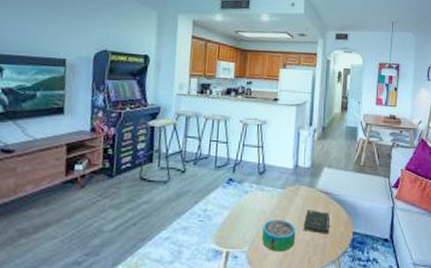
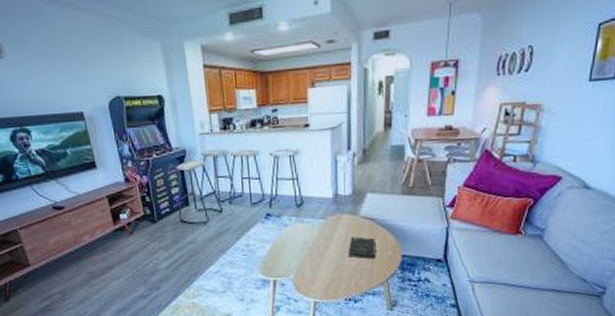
decorative bowl: present [262,219,296,252] -> none [306,248,341,278]

